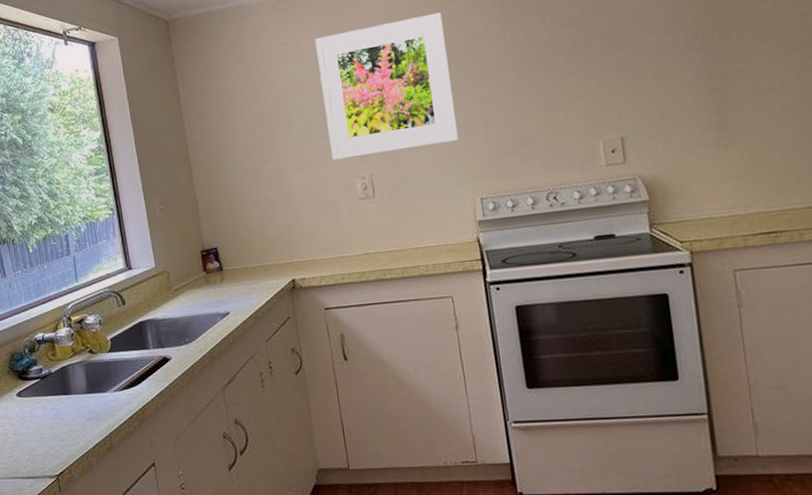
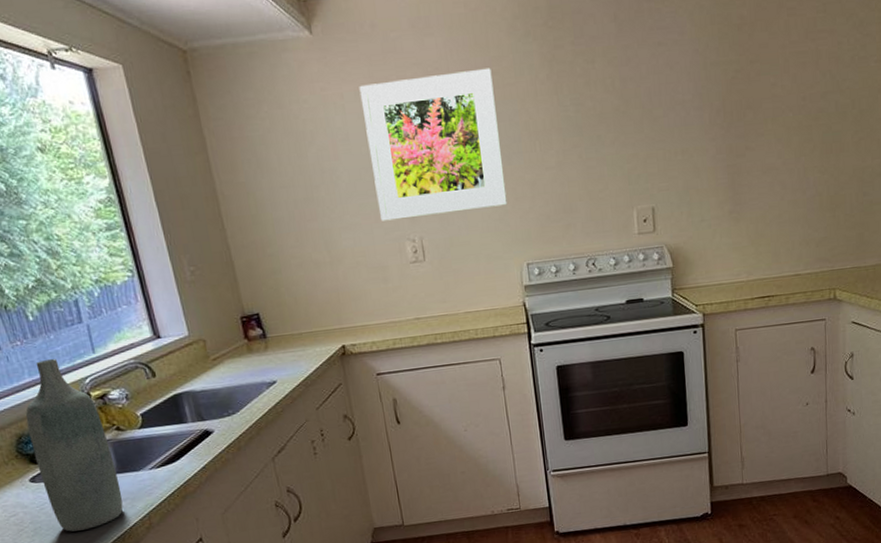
bottle: none [19,286,90,446] -> present [25,359,124,532]

